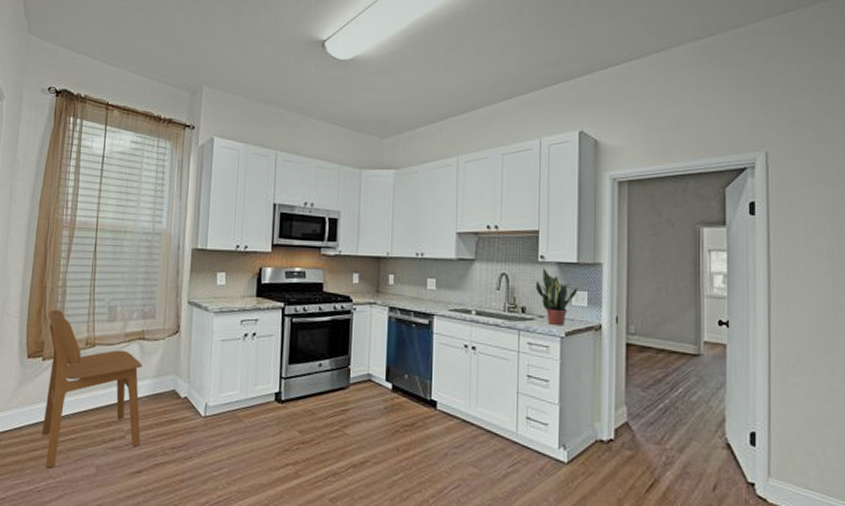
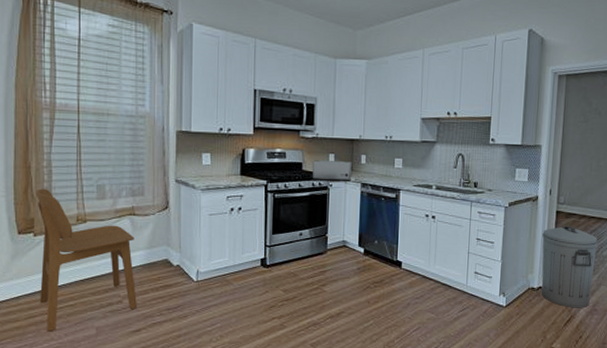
toaster: none [333,280,381,306] -> present [311,160,354,182]
potted plant: present [535,268,577,327] -> none [486,150,520,198]
trash can: none [610,361,683,470] -> present [541,225,598,308]

